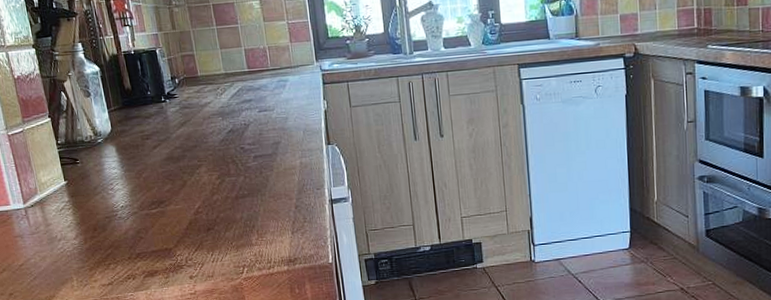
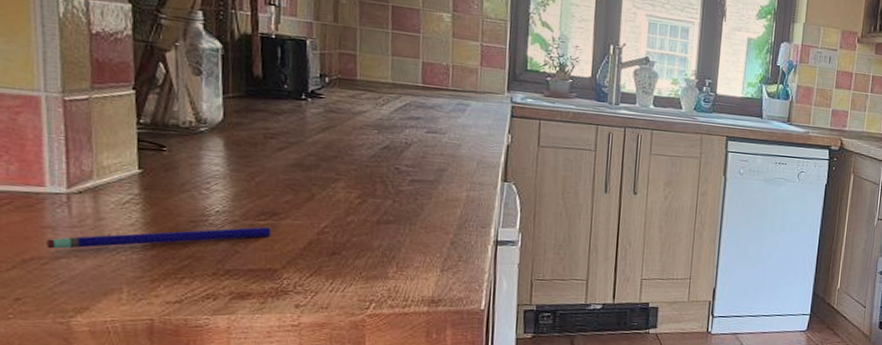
pen: none [19,214,162,253] -> present [46,227,272,249]

